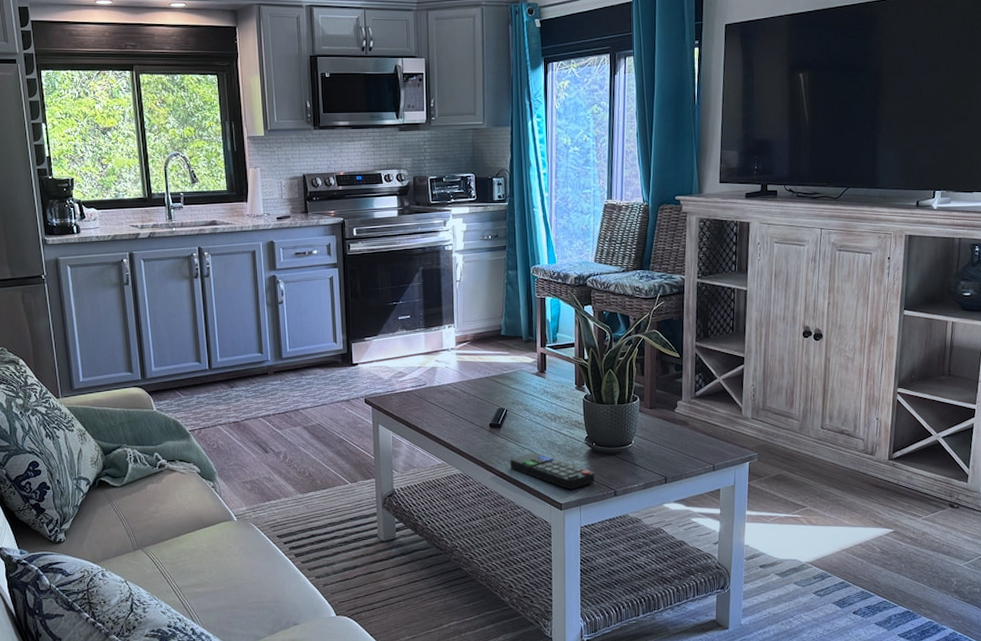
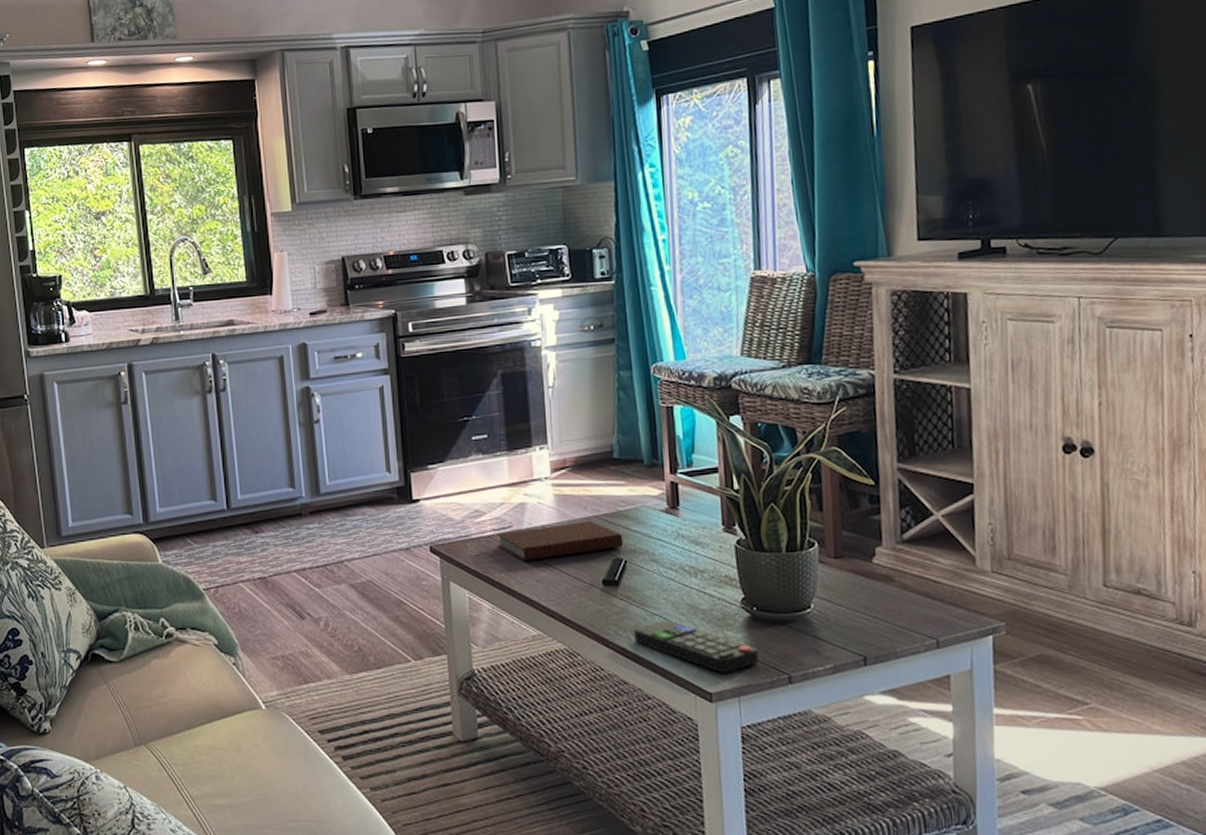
book: none [414,380,506,410] -> present [497,520,624,561]

